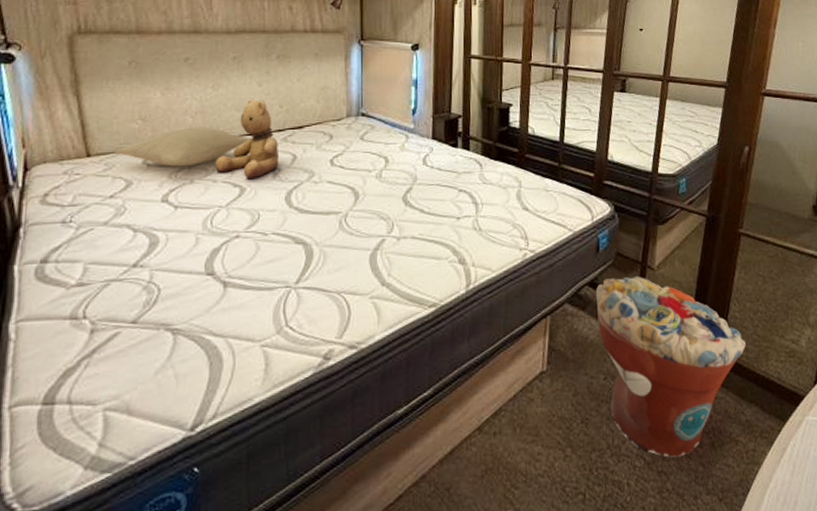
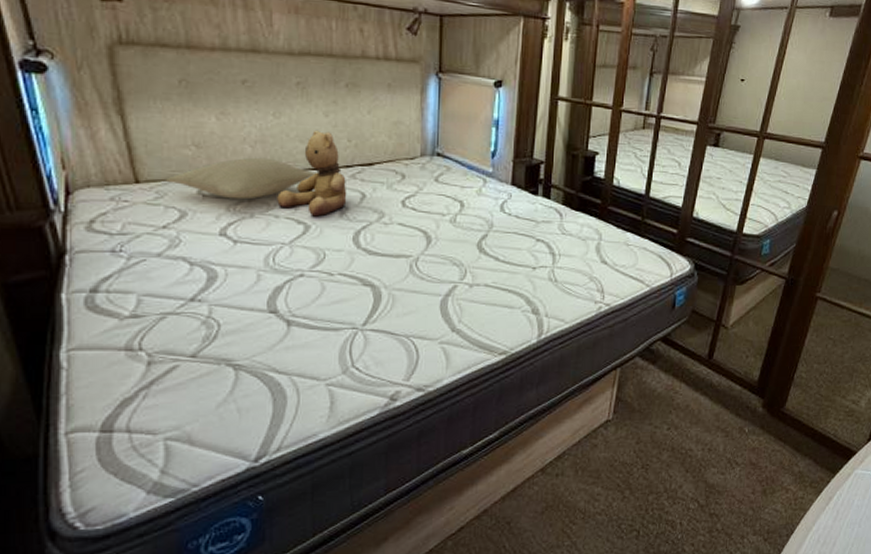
flower pot: present [595,276,746,458] -> none [667,333,808,502]

